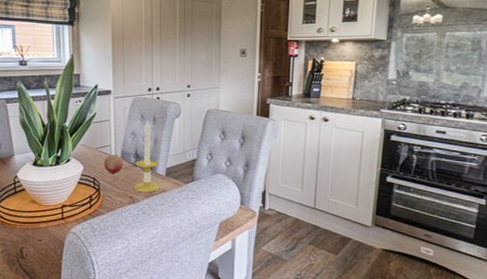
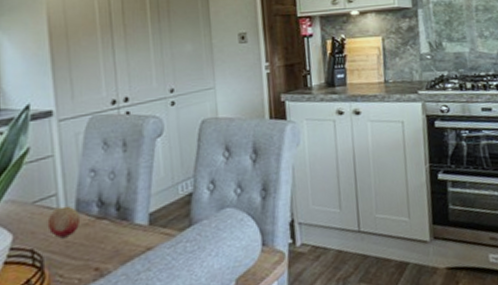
candle: present [134,120,160,193] -> none [100,146,142,259]

